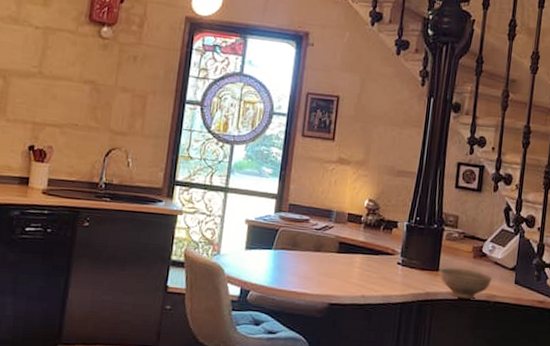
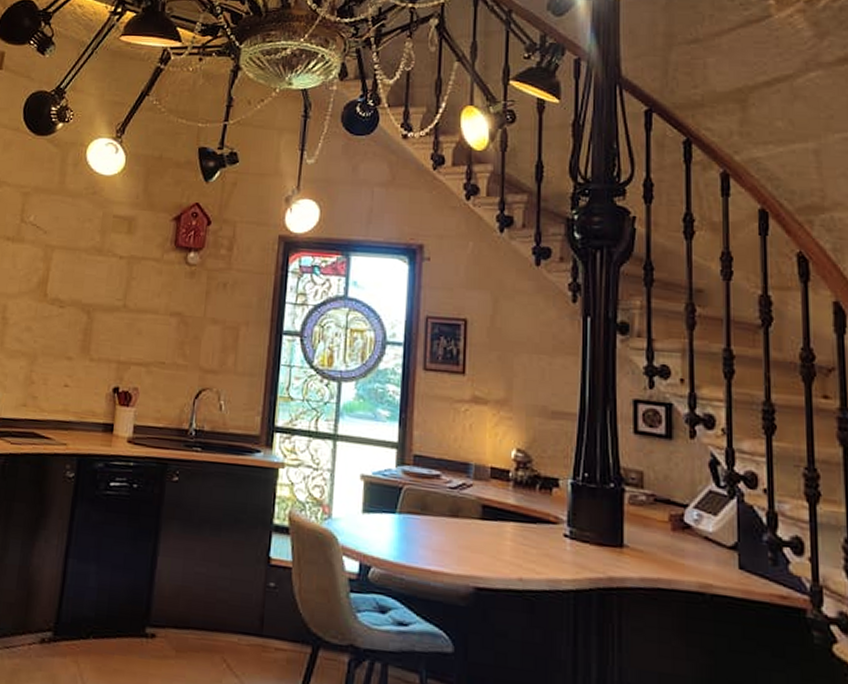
decorative bowl: present [439,267,492,300] -> none [625,542,704,590]

